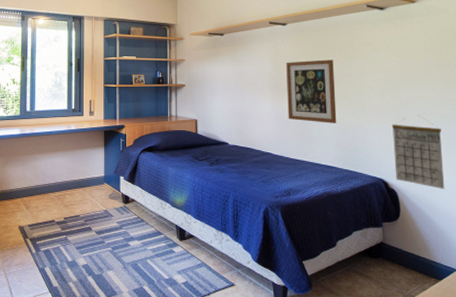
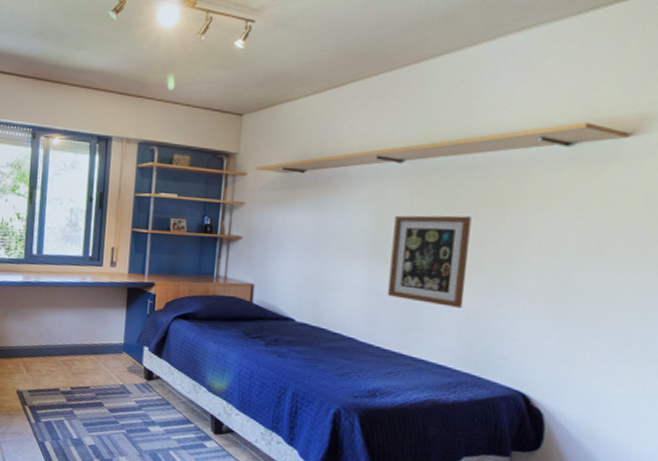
calendar: present [391,116,445,189] -> none [544,310,637,418]

